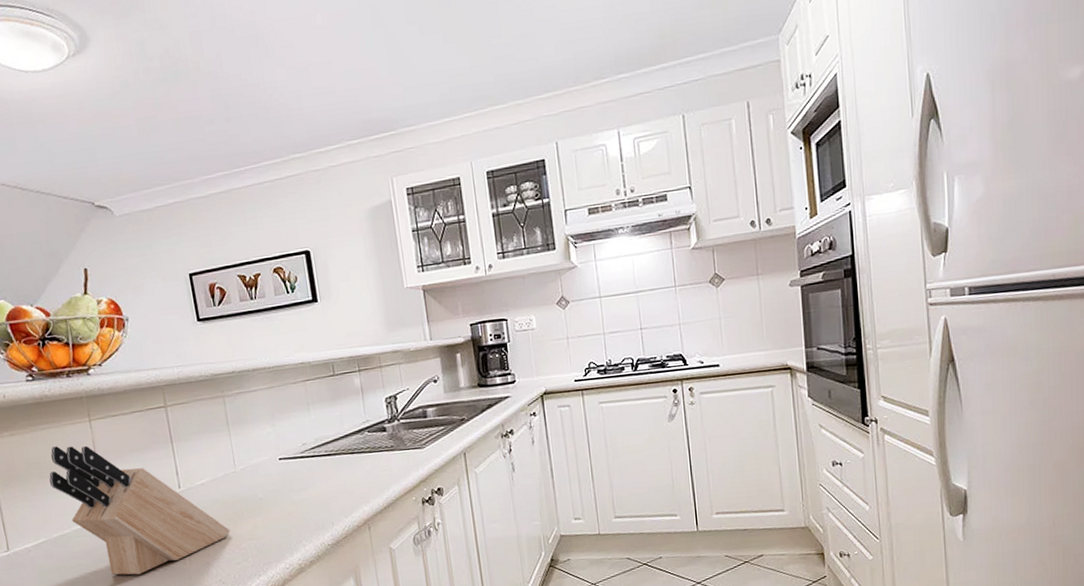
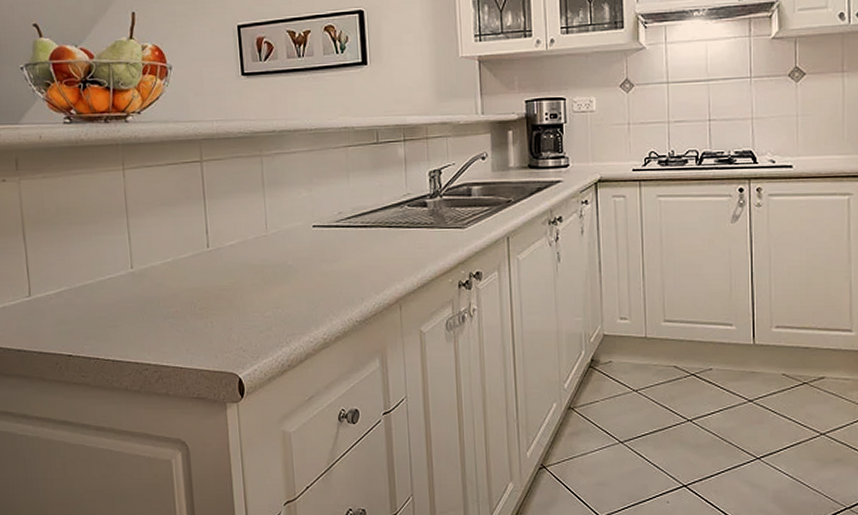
knife block: present [49,445,231,575] -> none [77,193,256,334]

